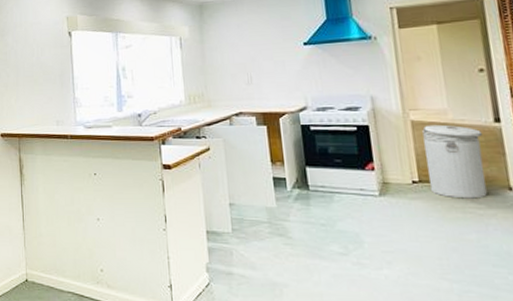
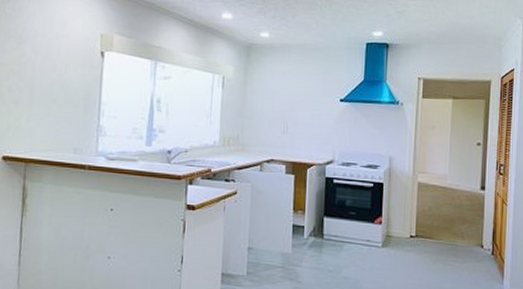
can: present [422,124,487,199] -> none [423,187,471,254]

